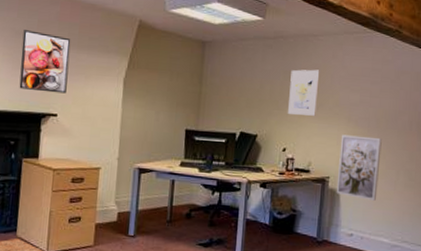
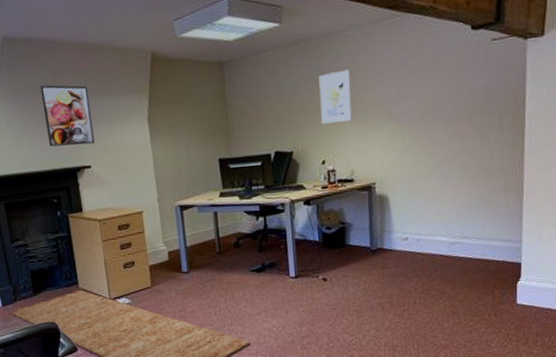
wall art: present [336,135,382,201] -> none [382,132,430,201]

